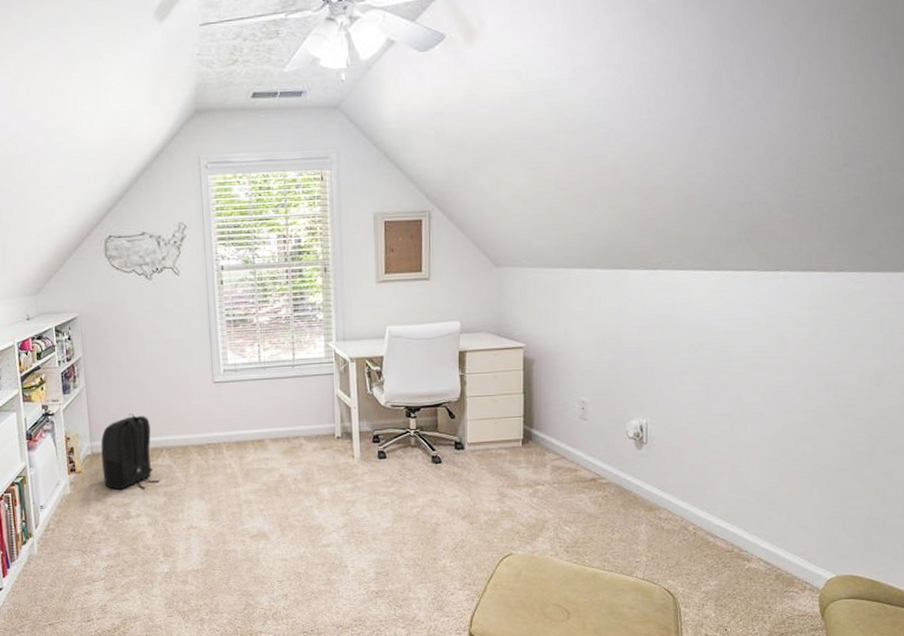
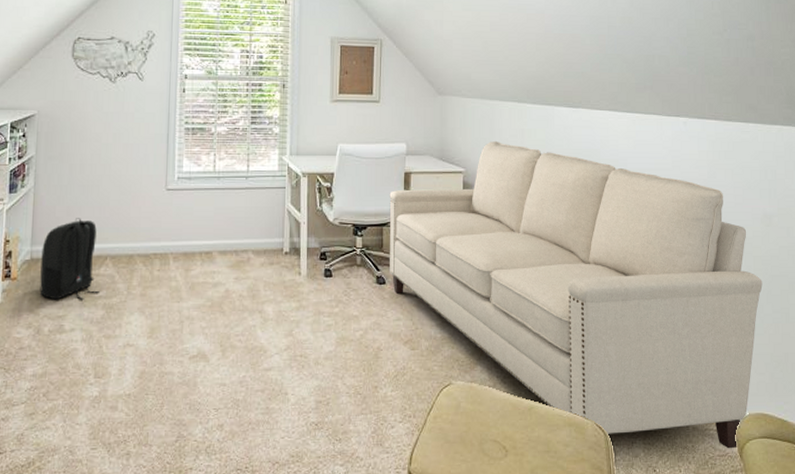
sofa: none [443,311,865,609] -> present [389,140,763,449]

